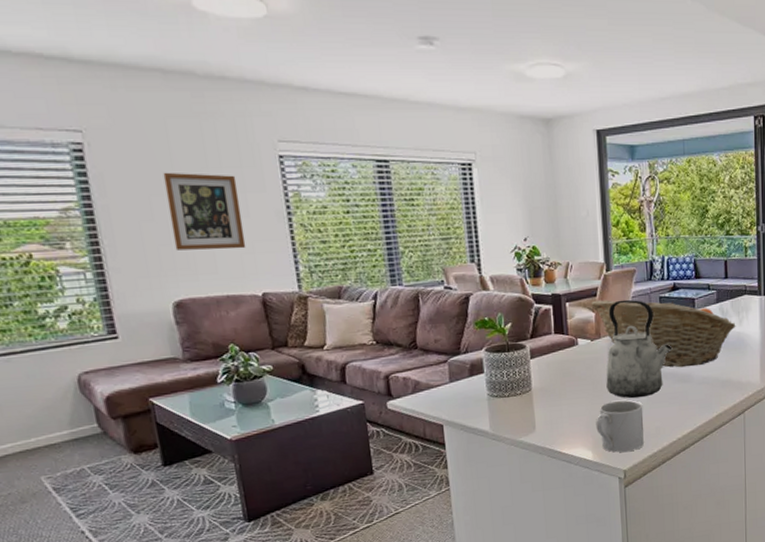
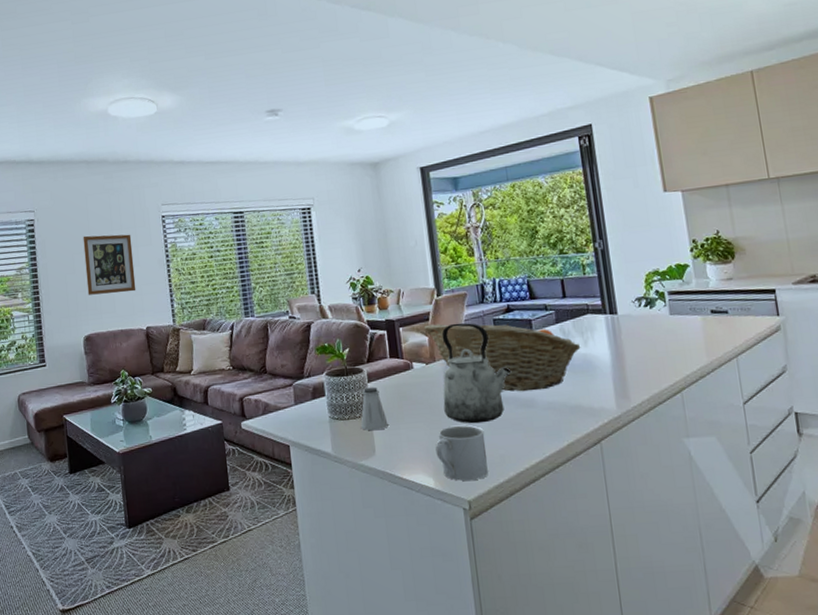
saltshaker: none [521,363,550,408] -> present [361,386,388,431]

